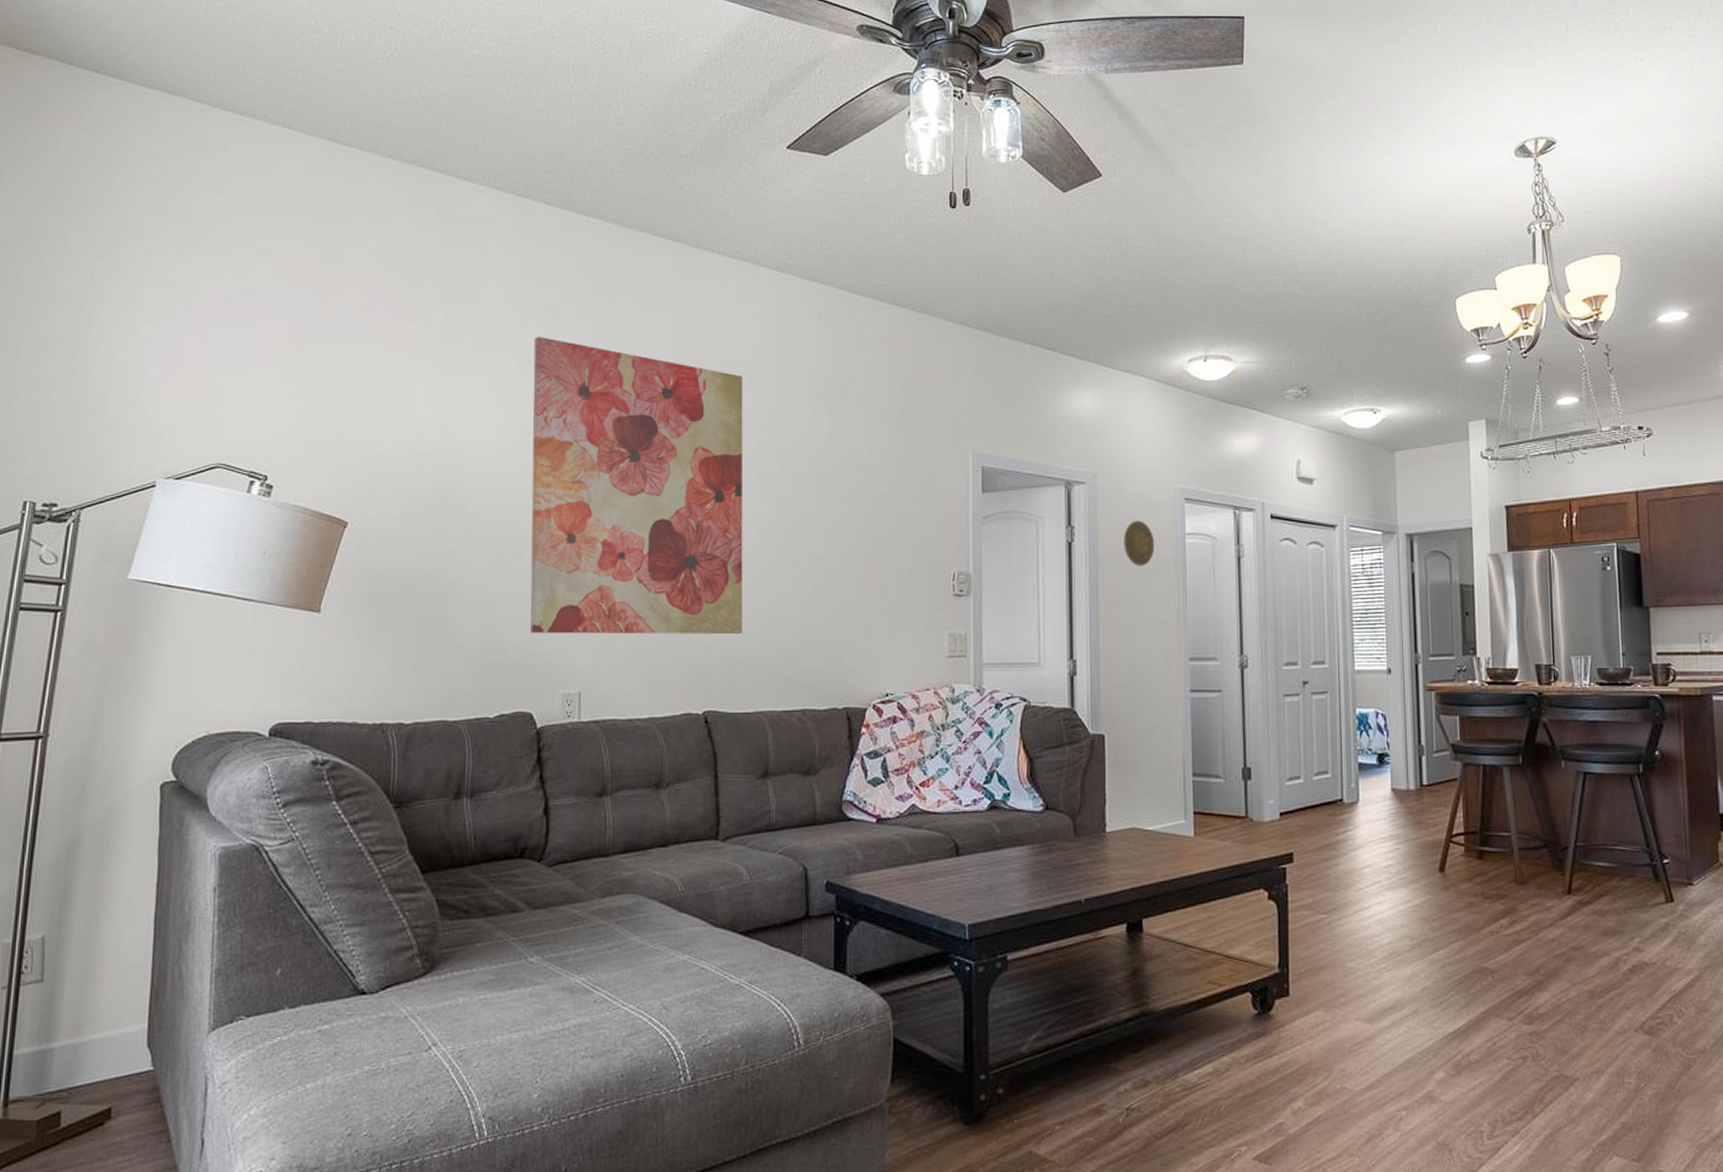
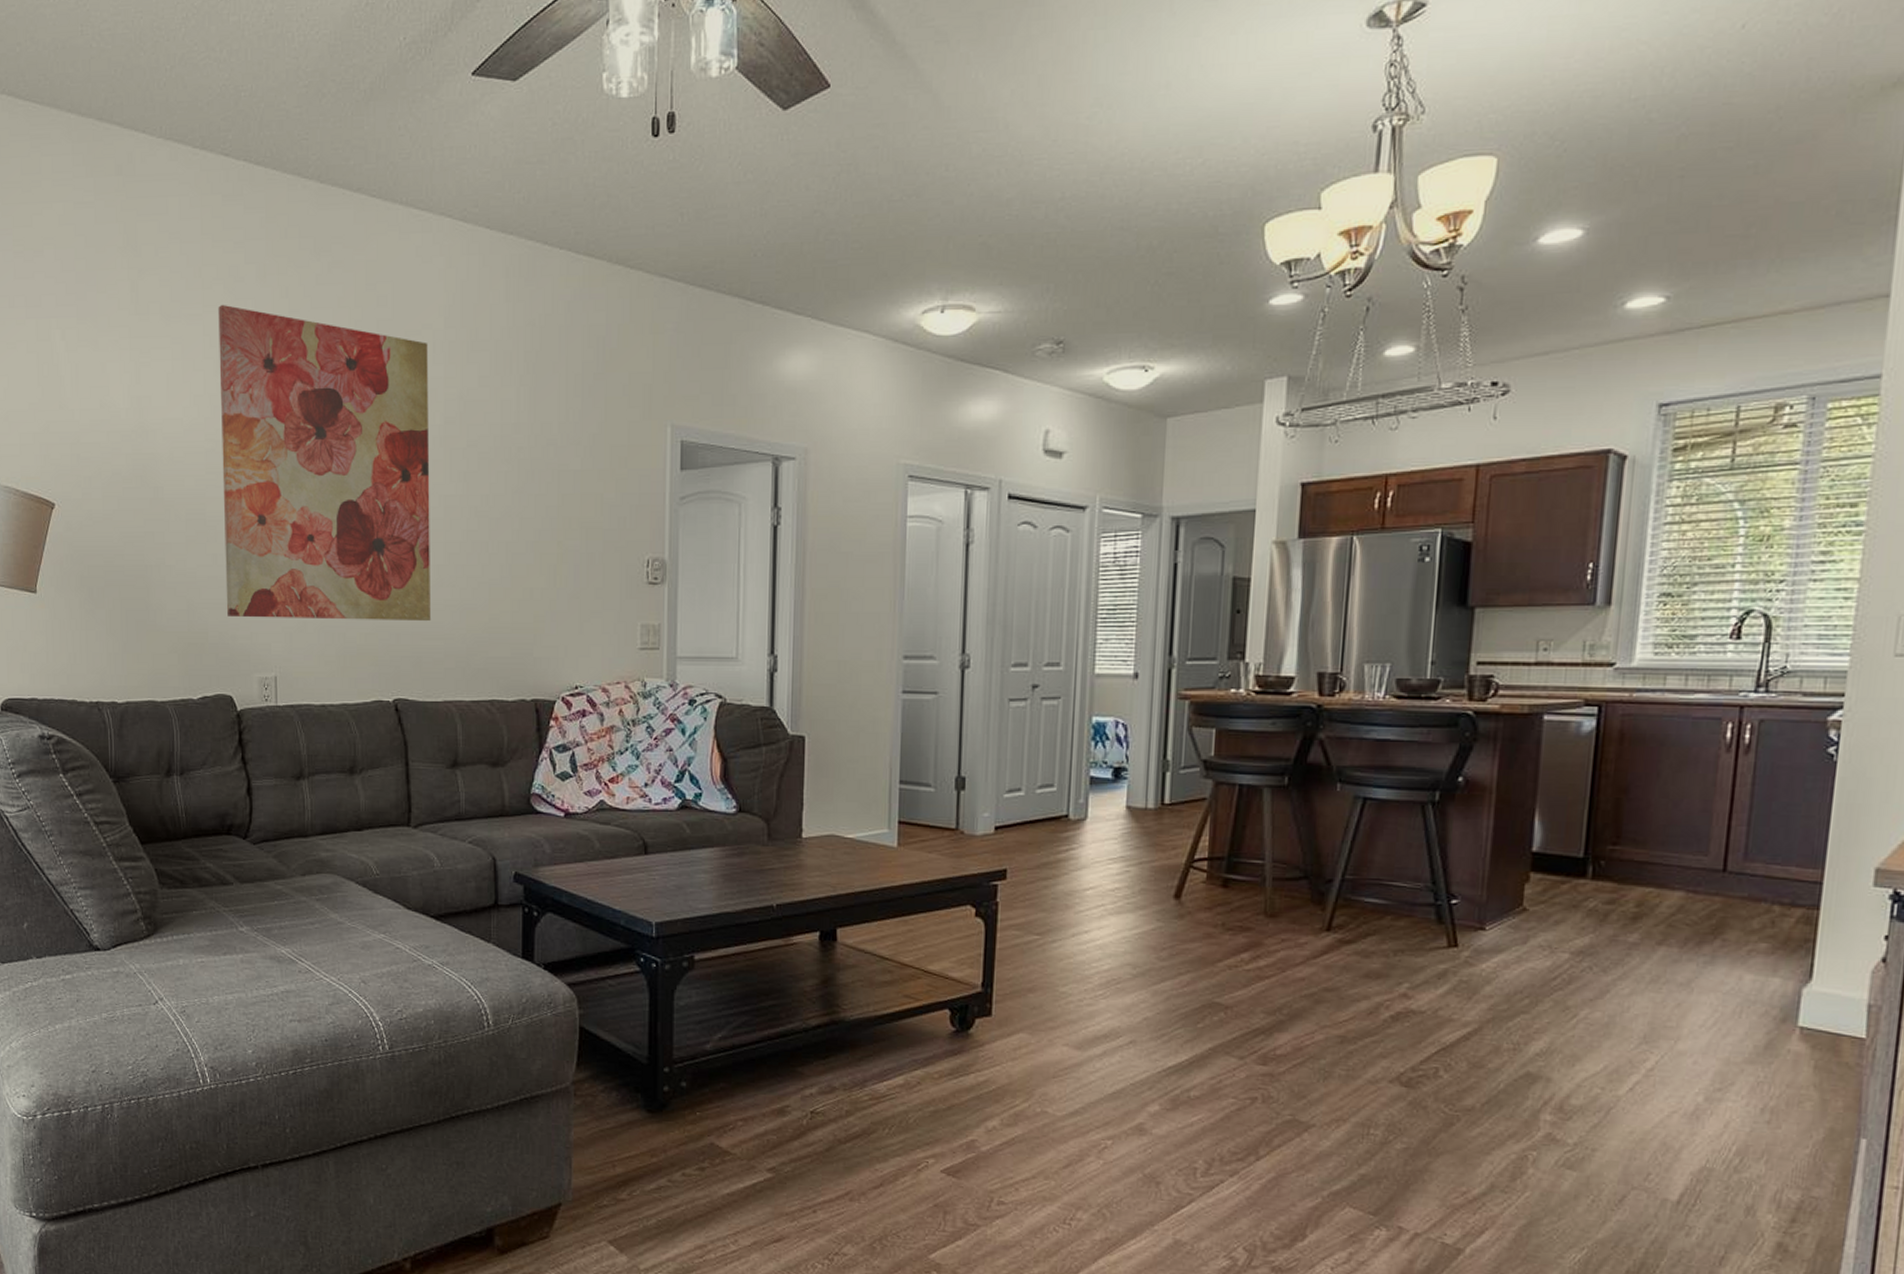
decorative plate: present [1124,520,1155,566] -> none [835,501,871,553]

